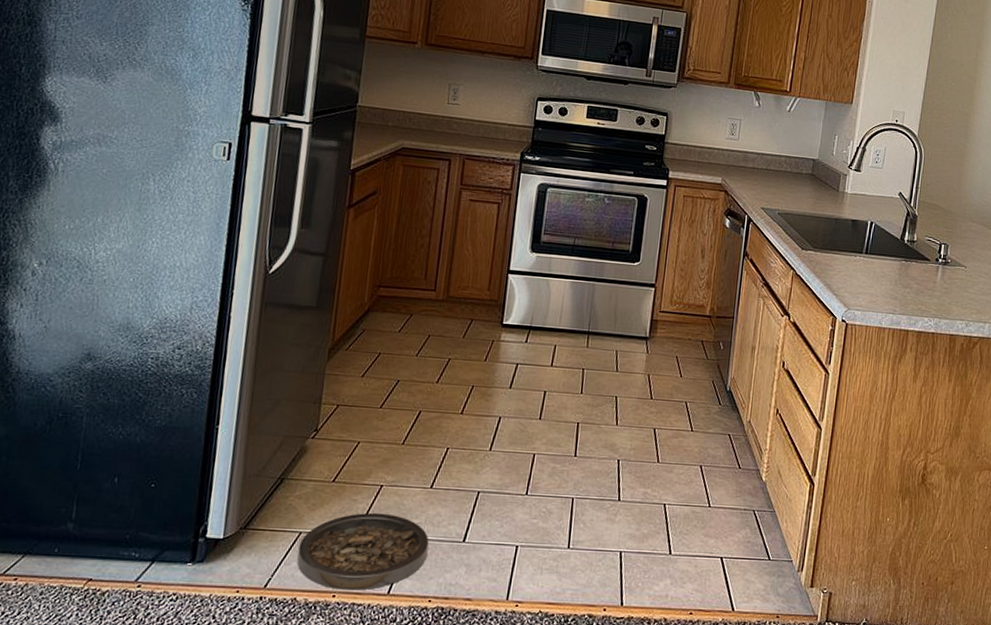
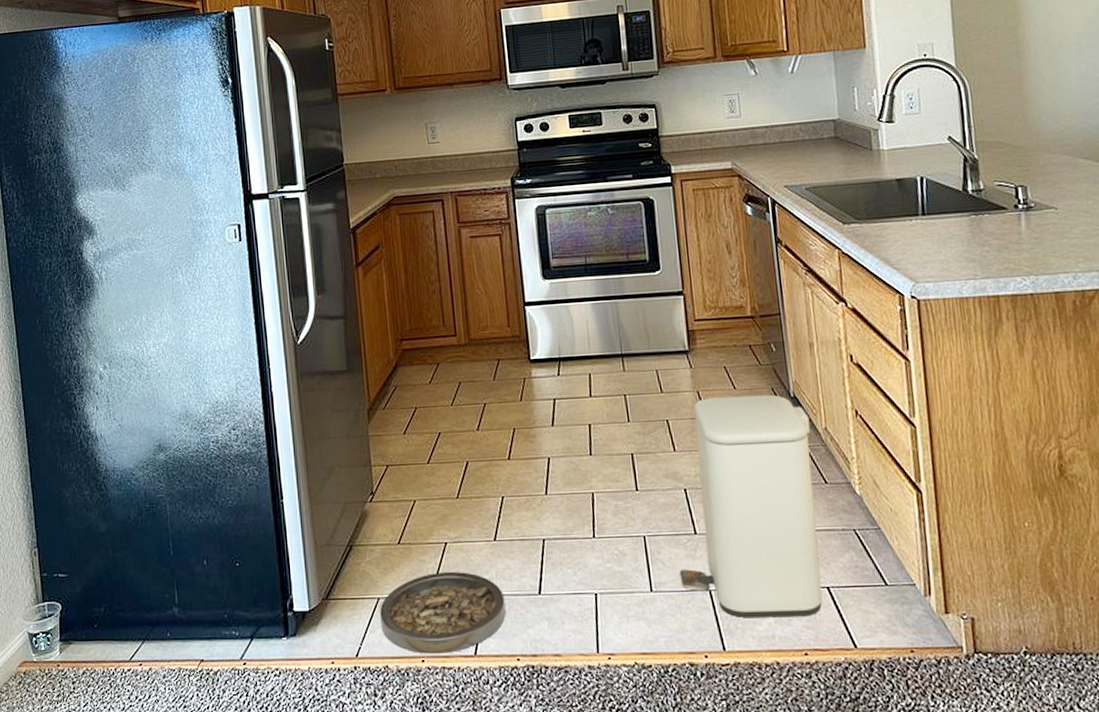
pedal bin: none [596,382,738,581] -> present [679,394,823,619]

